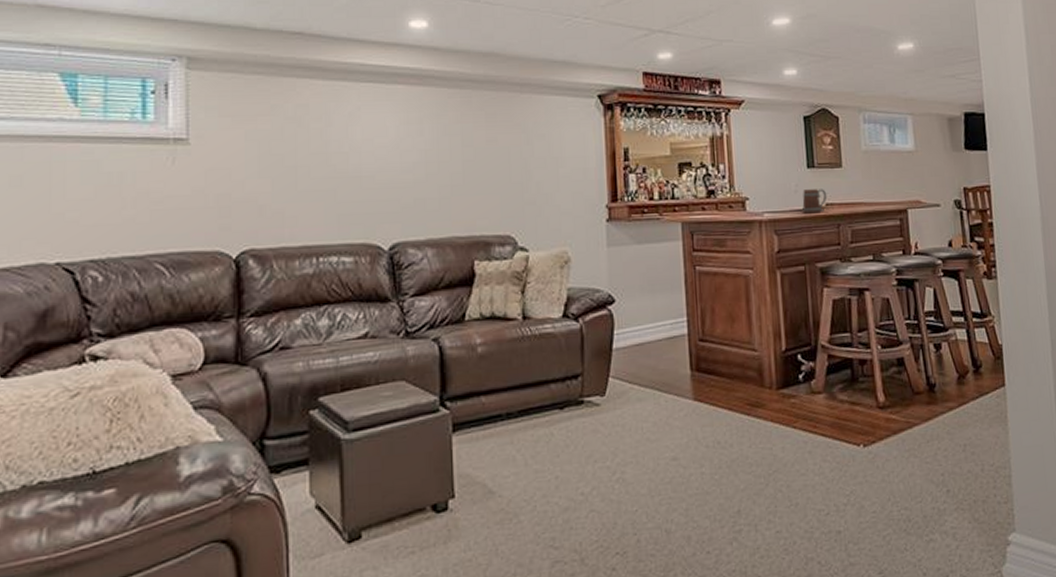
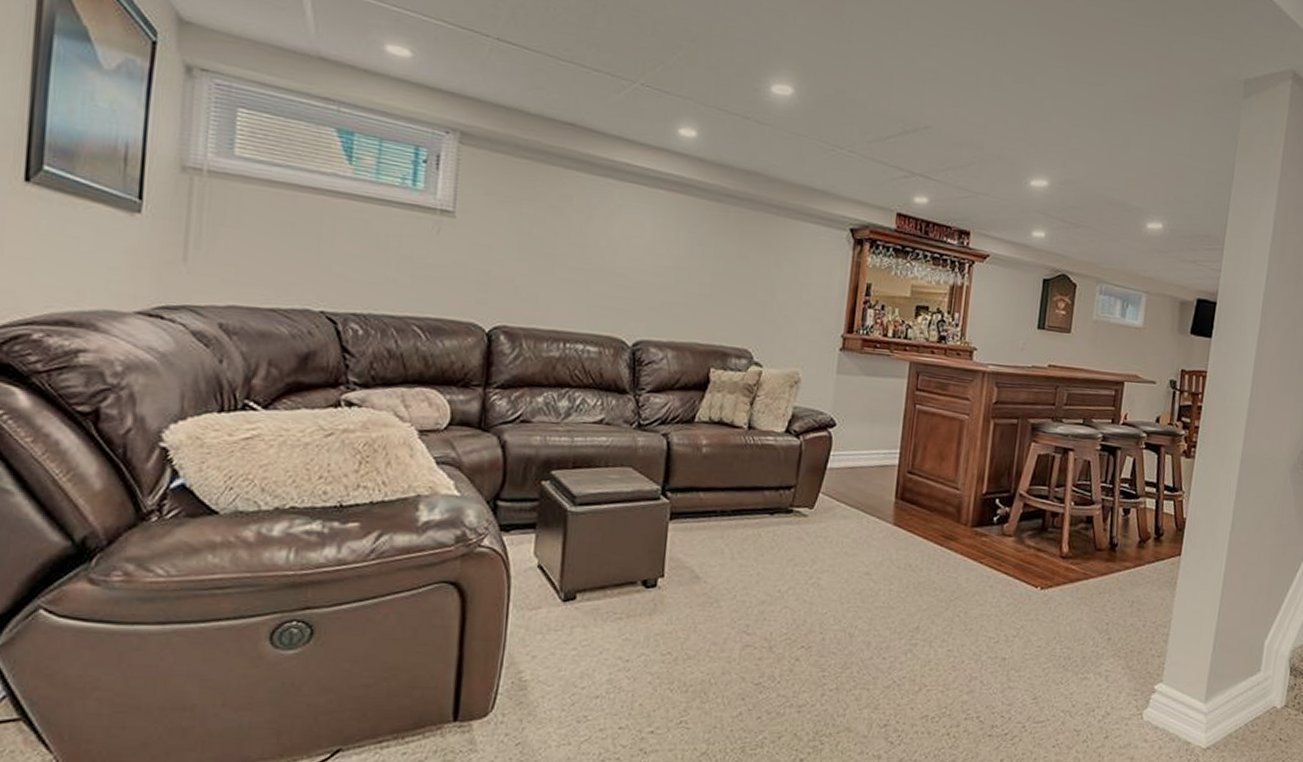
beer mug: present [802,189,828,214] -> none [1025,349,1052,373]

